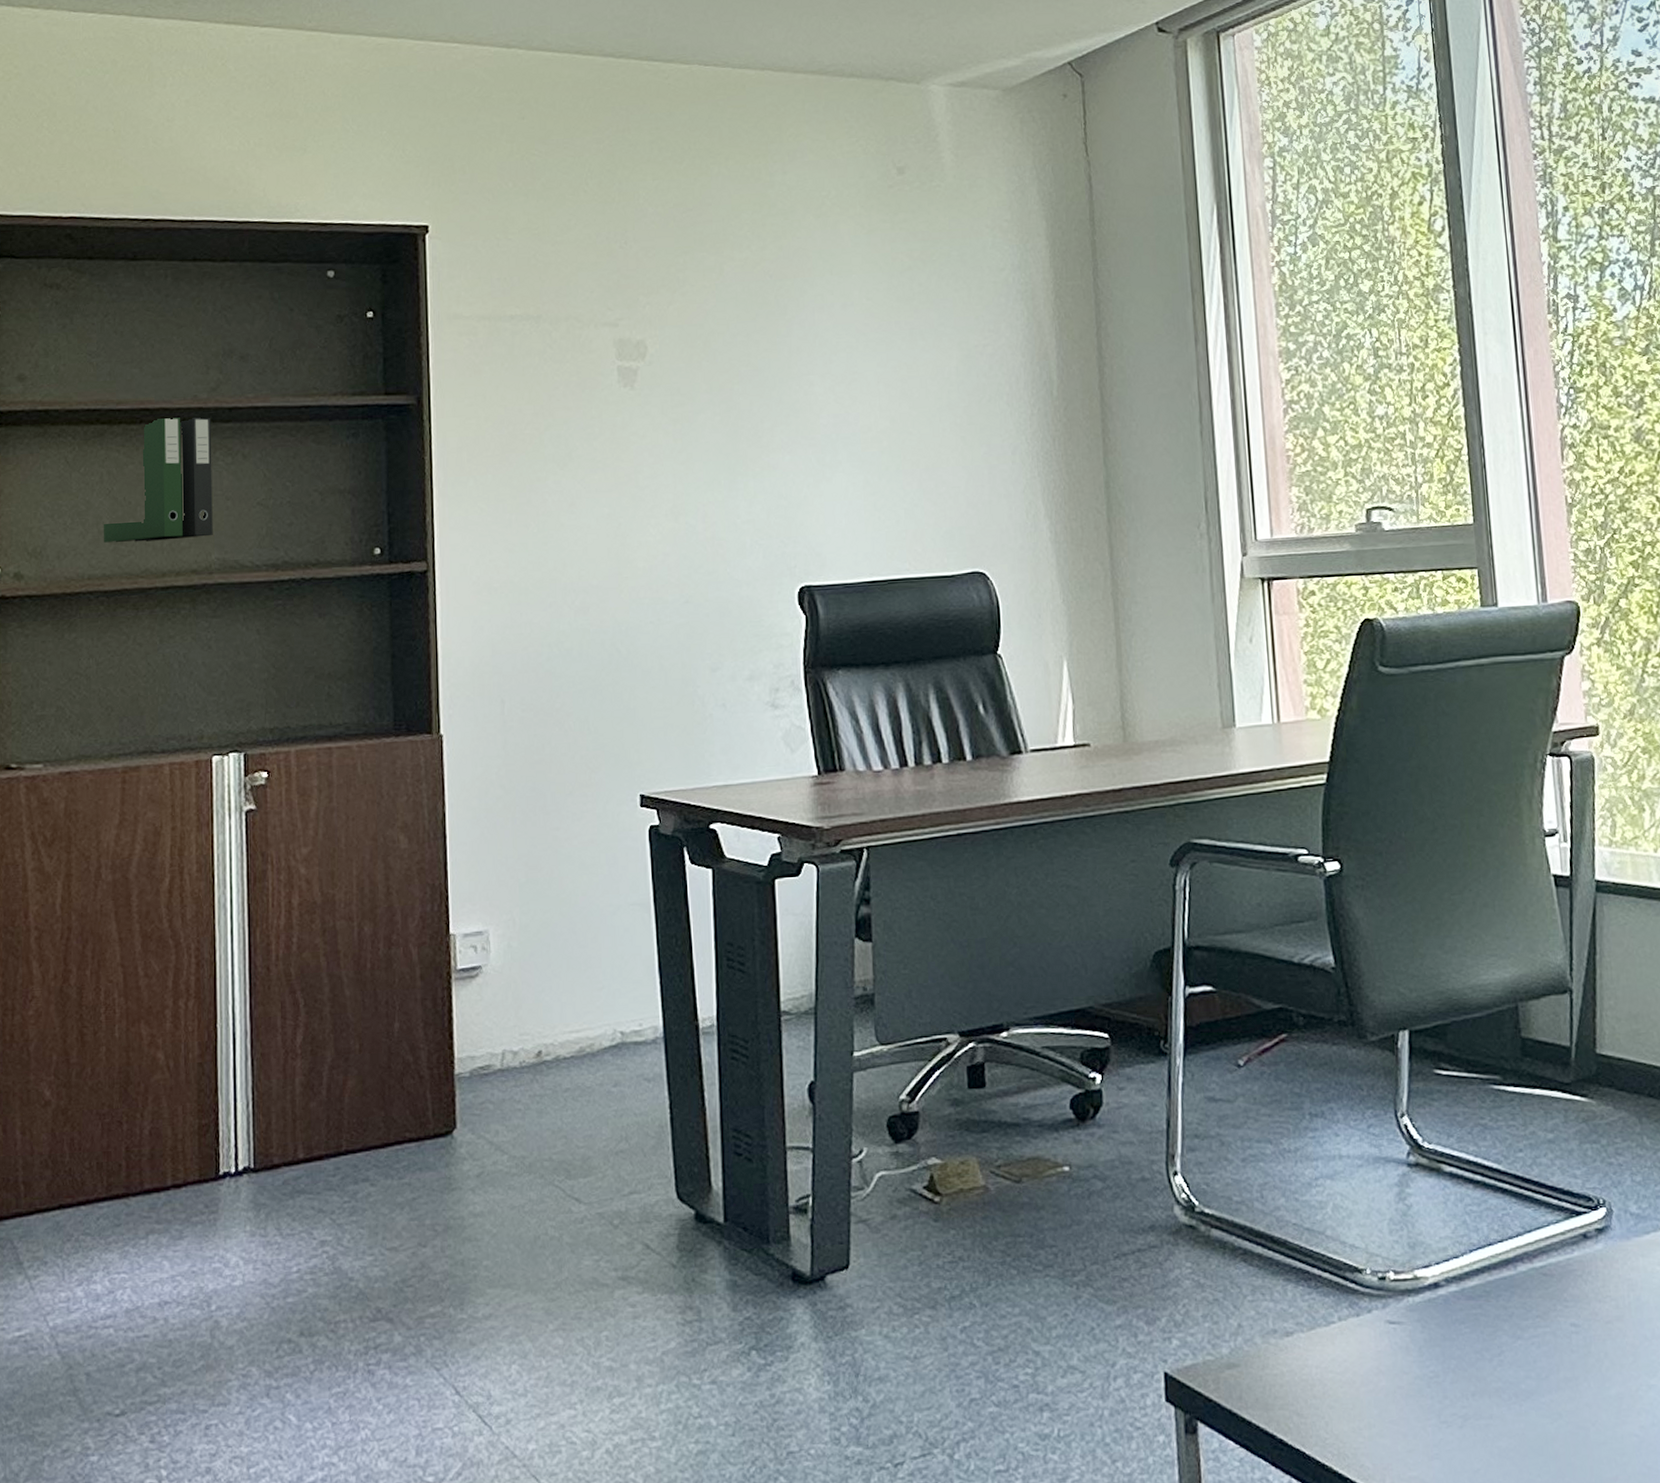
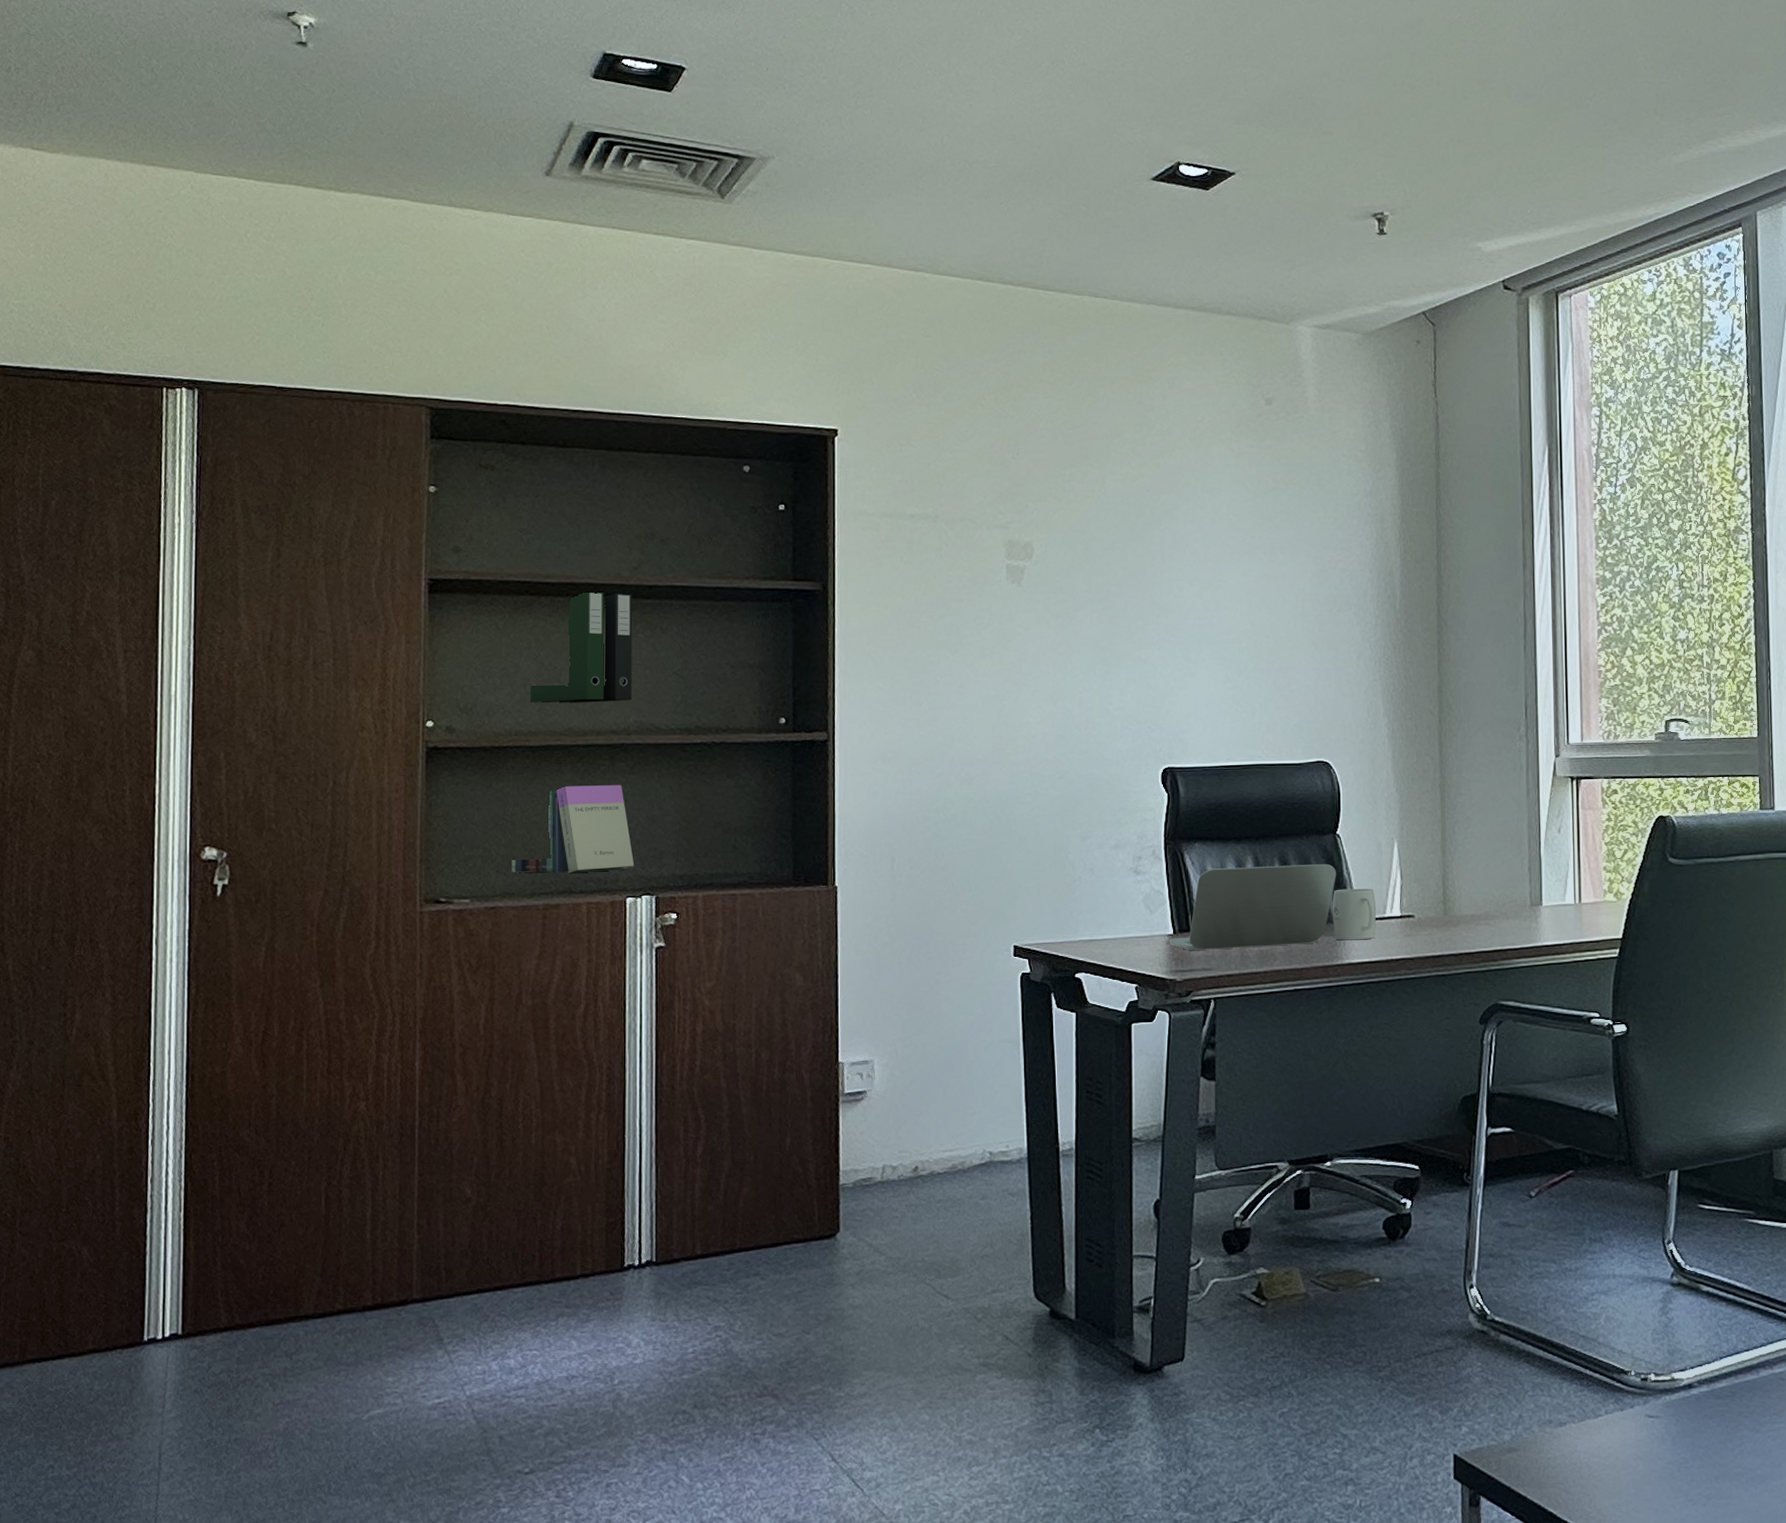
books: none [87,629,221,732] -> present [512,784,635,874]
laptop: none [813,688,1000,793] -> present [1169,863,1337,950]
mug: none [996,714,1047,776] -> present [1332,888,1376,941]

